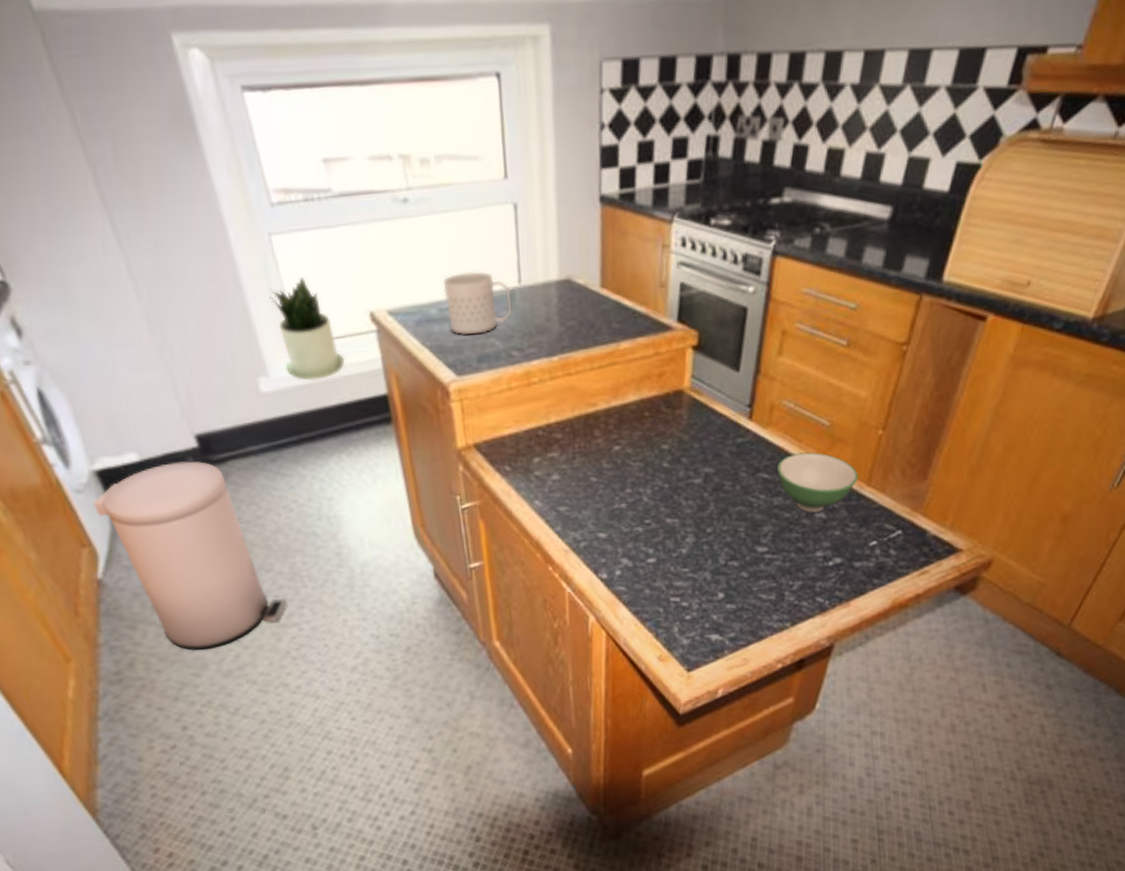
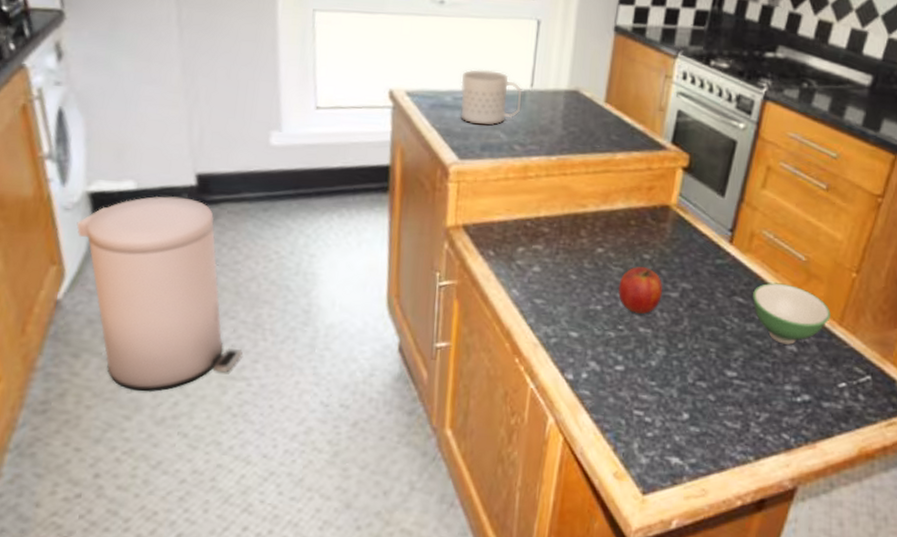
planter: present [269,277,345,381] -> none [299,50,356,143]
fruit: none [640,458,685,505] -> present [618,267,662,314]

